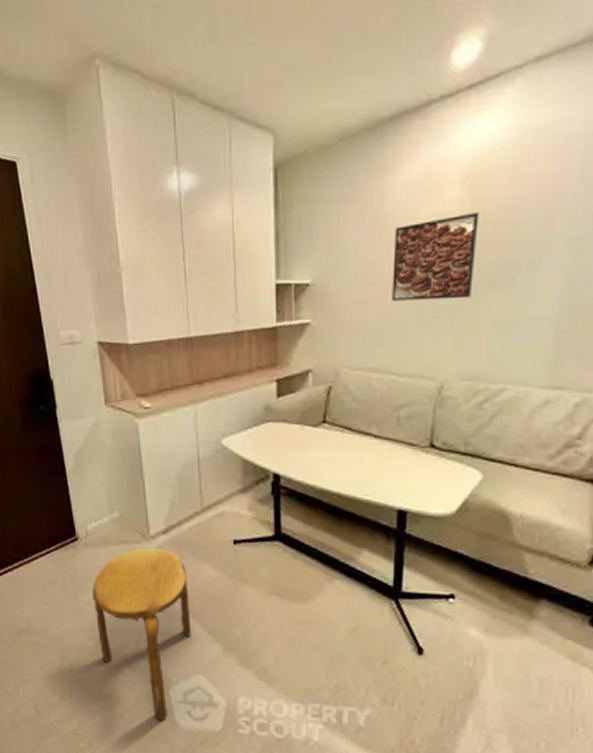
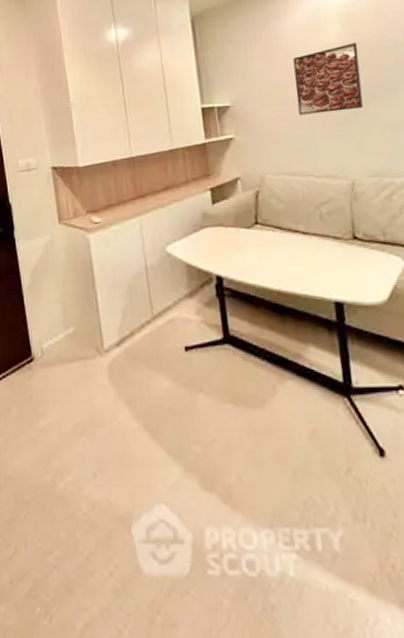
stool: present [92,548,192,721] -> none [48,362,151,569]

